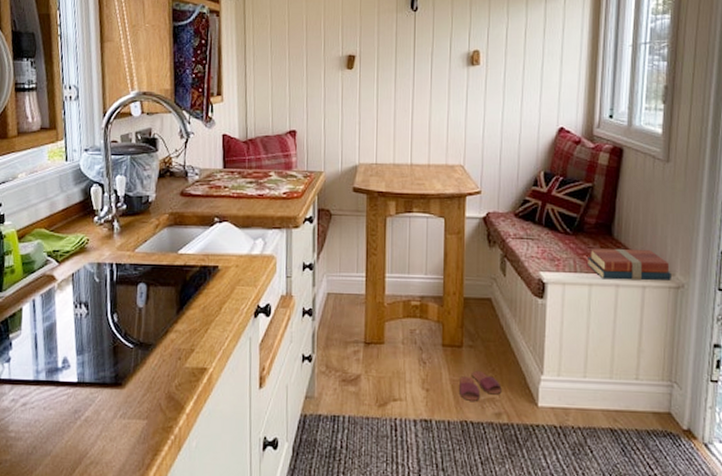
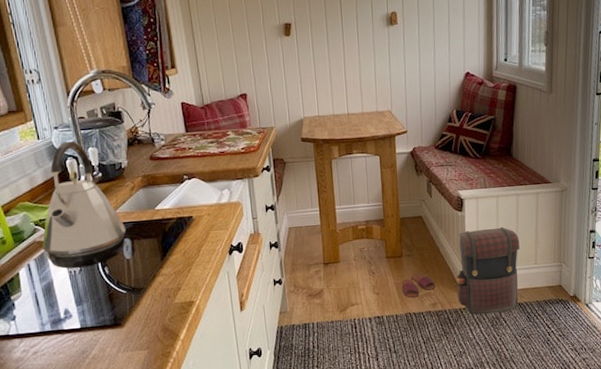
kettle: none [51,166,144,311] -> present [42,141,127,269]
satchel: none [530,323,616,438] -> present [456,227,520,315]
books: present [586,248,671,282] -> none [493,164,557,191]

